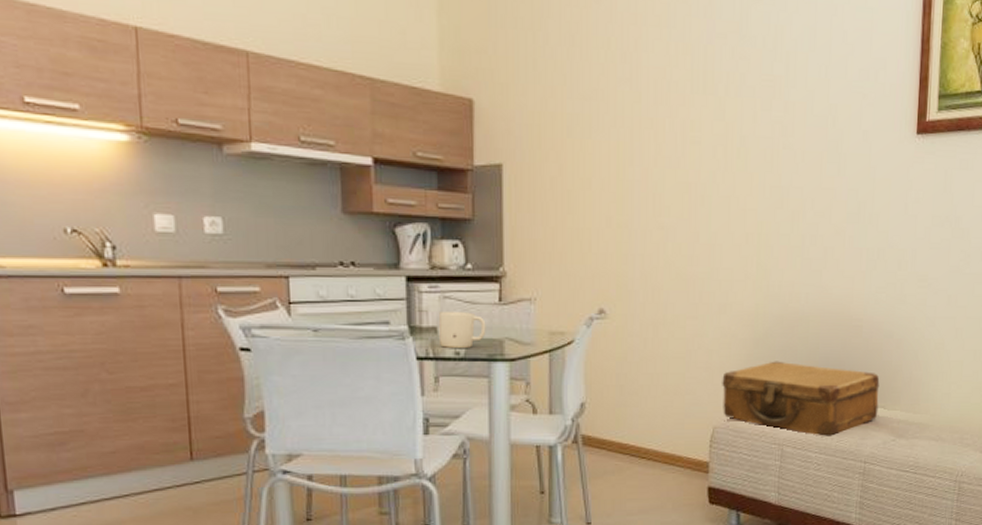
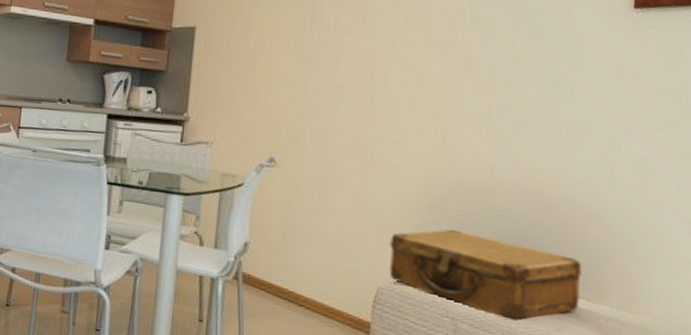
mug: present [438,310,486,348] -> none [126,145,168,179]

